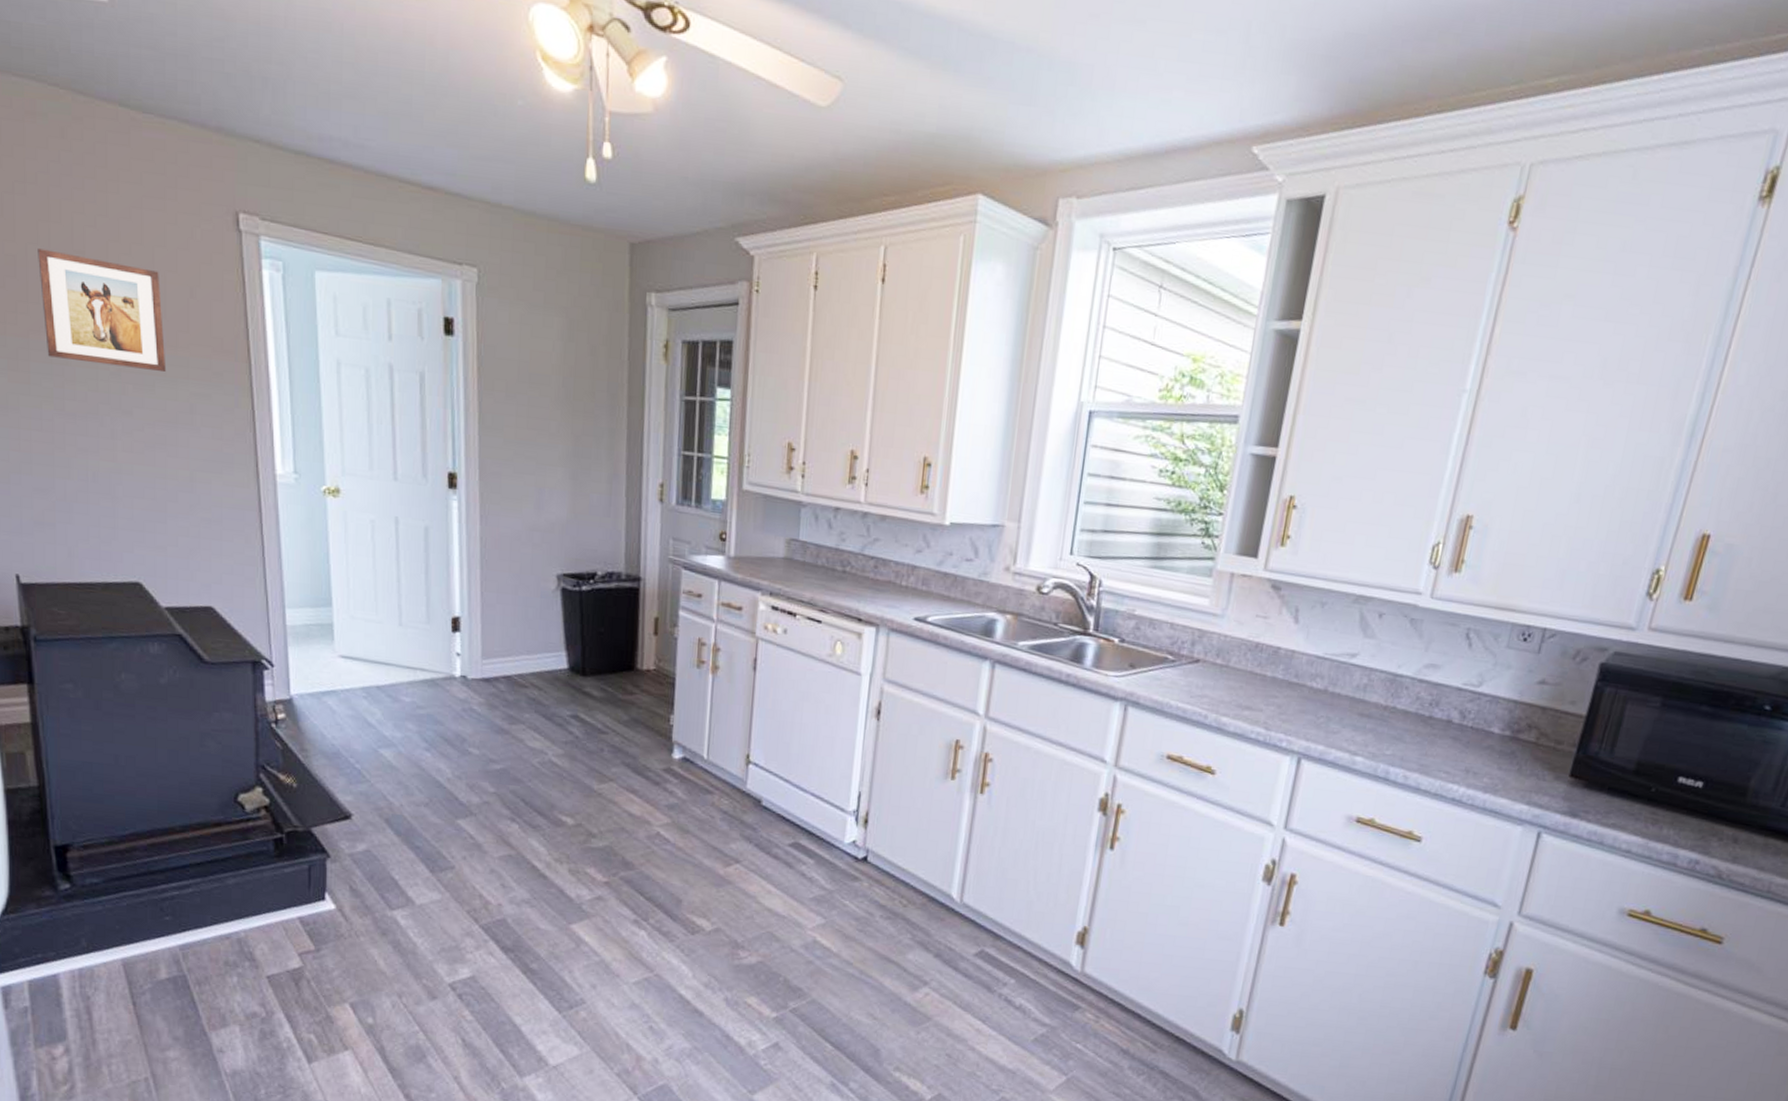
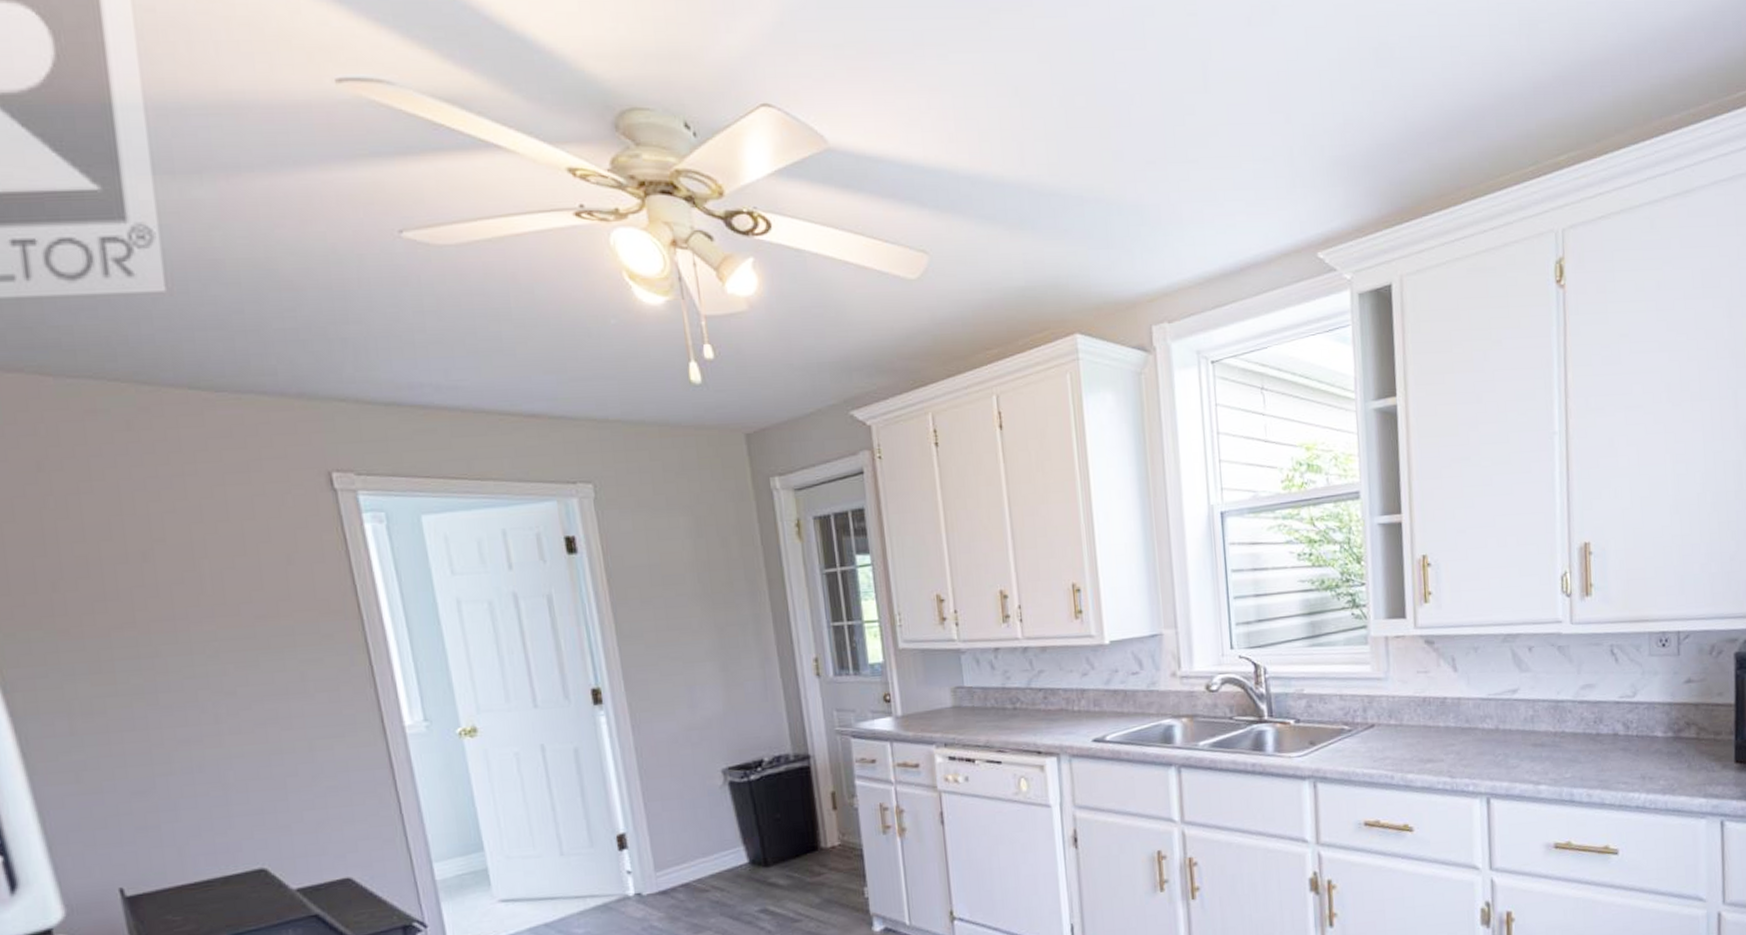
wall art: present [38,248,167,372] -> none [112,543,270,652]

